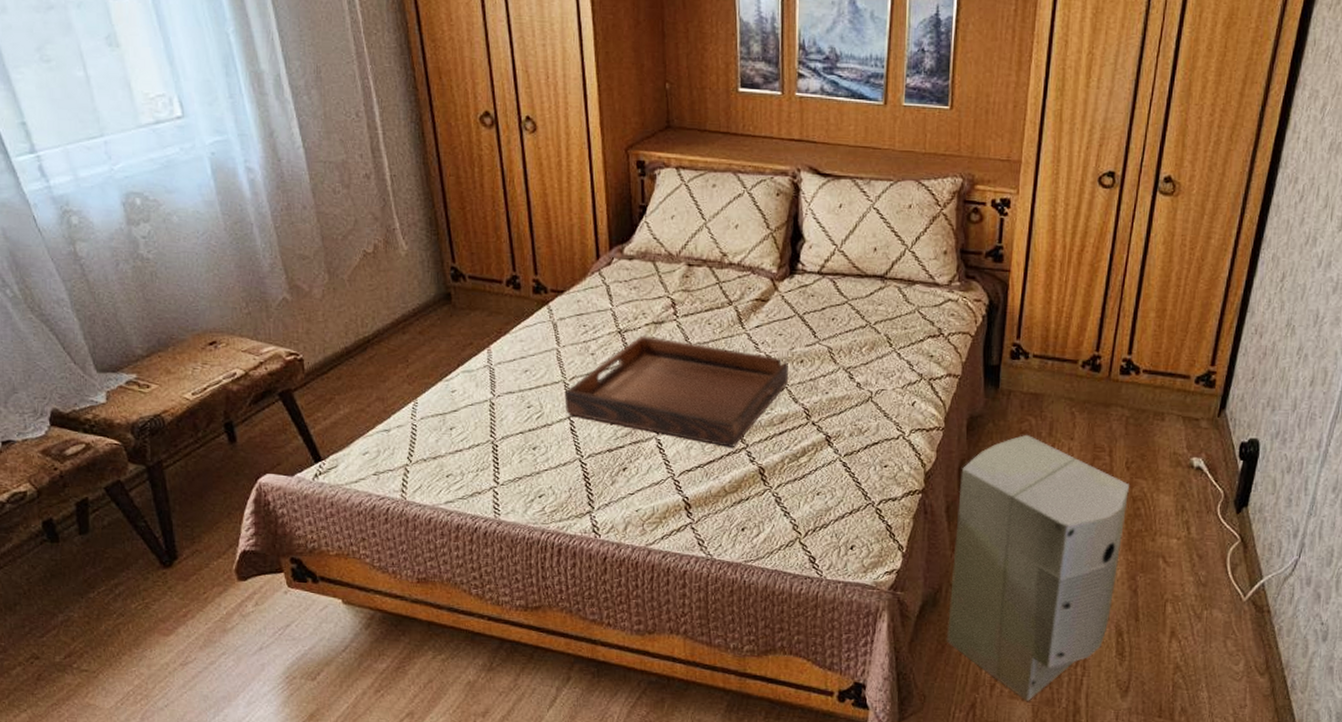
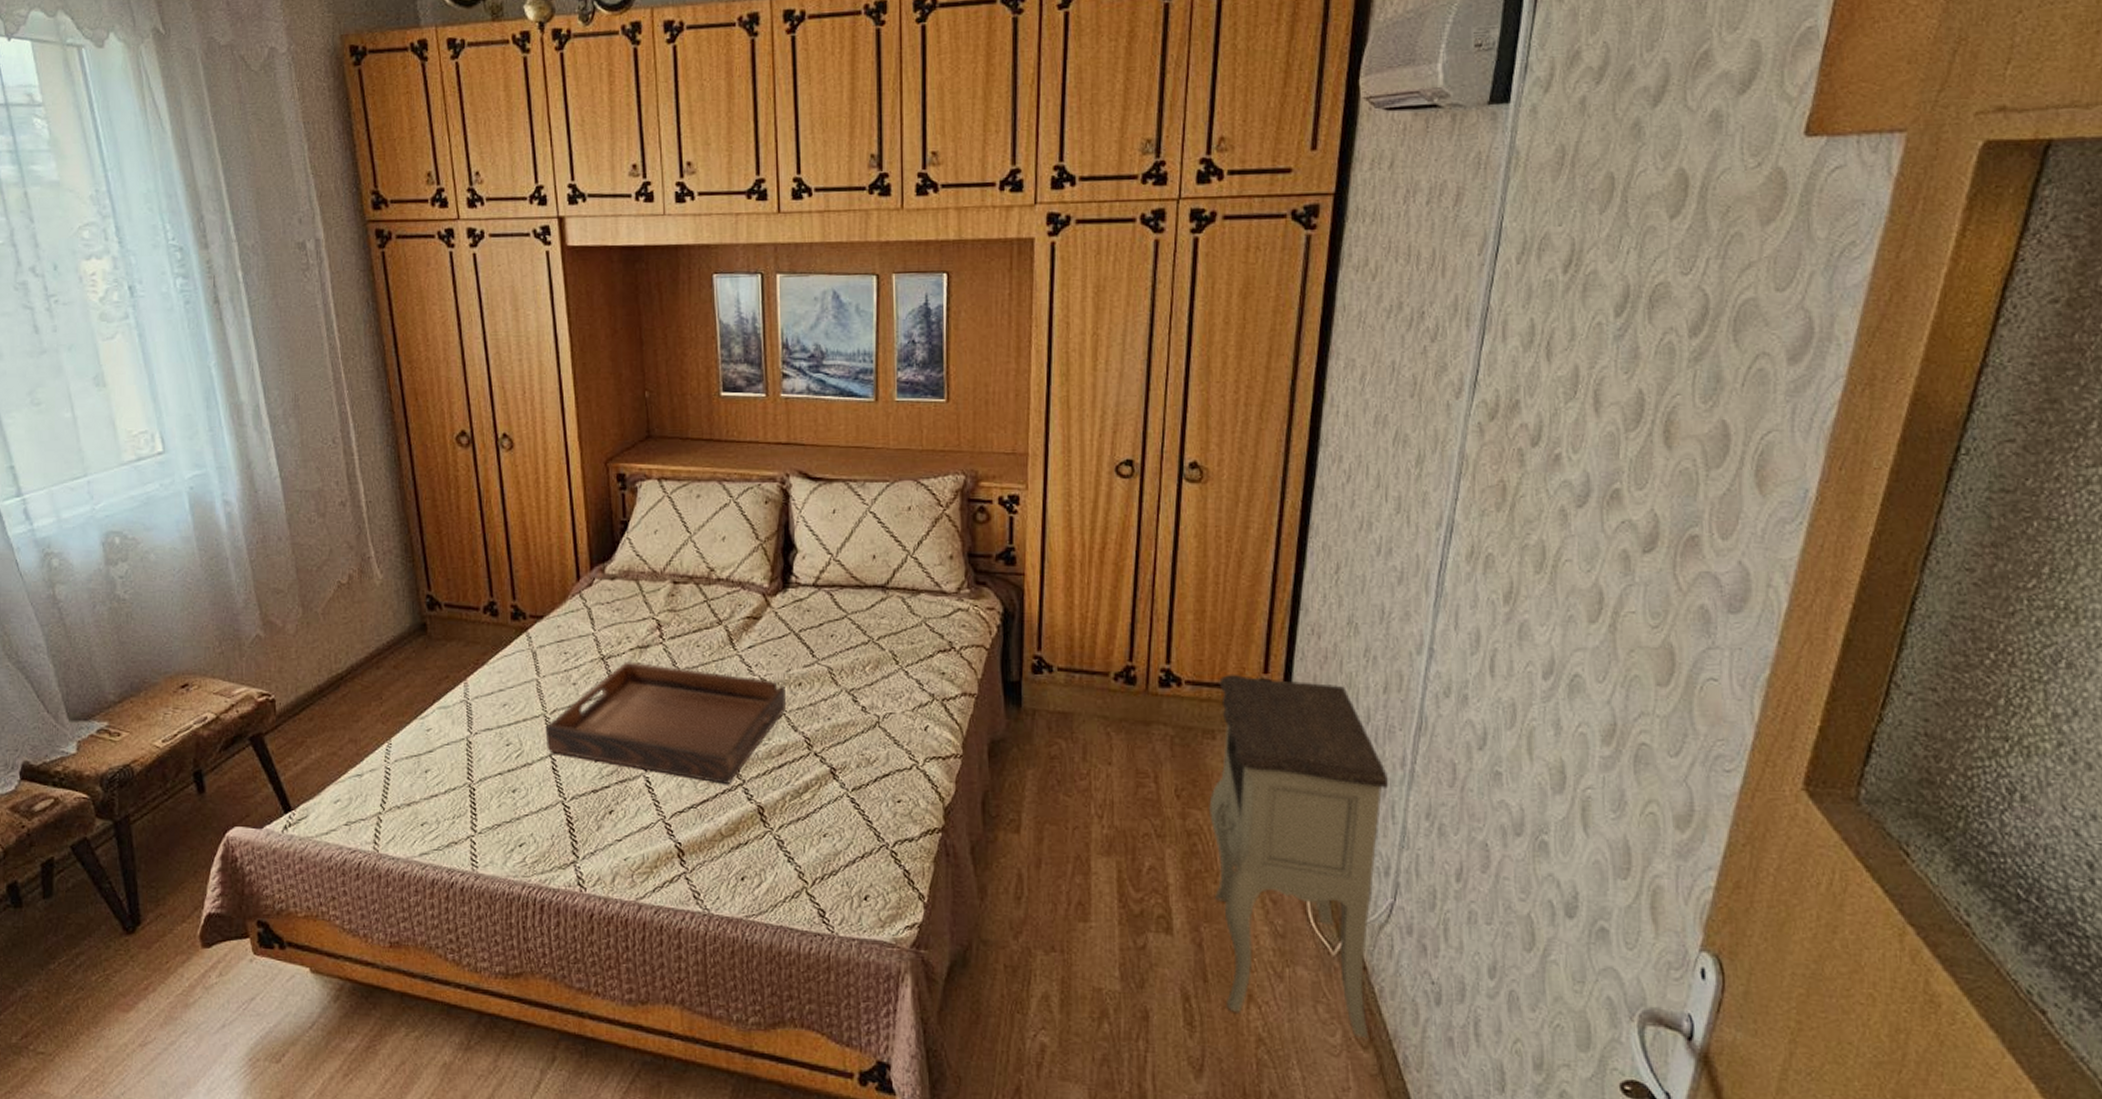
air purifier: present [947,434,1130,702] -> none [981,759,1183,1085]
nightstand: none [1152,365,1306,667] -> present [1209,673,1390,1039]

